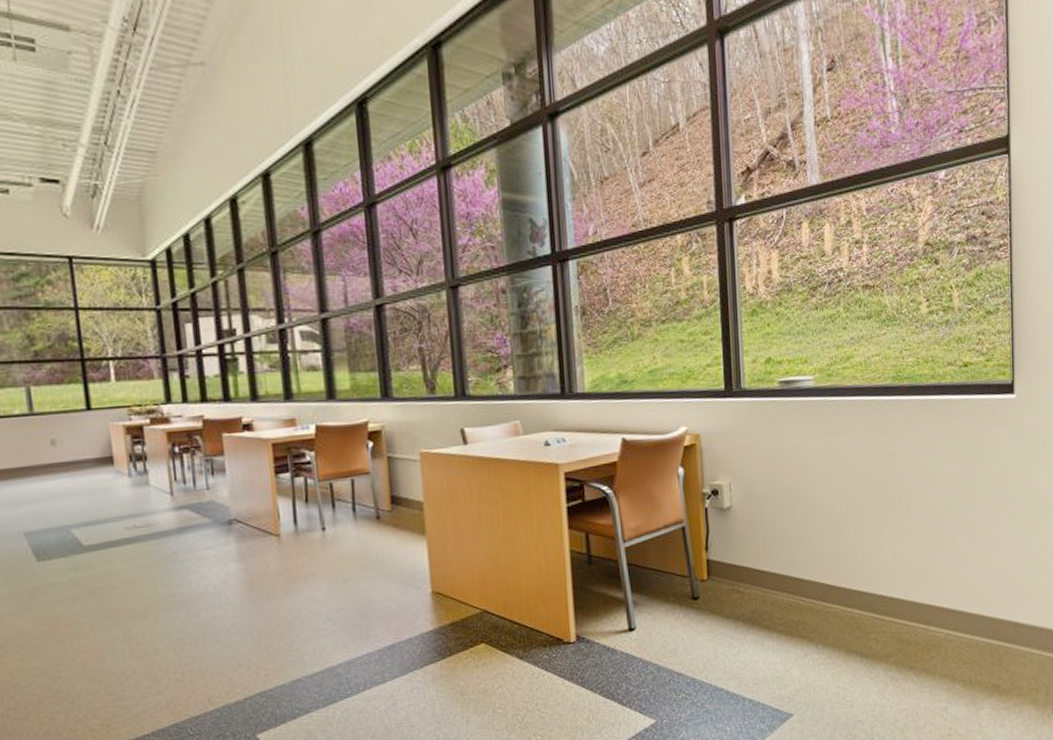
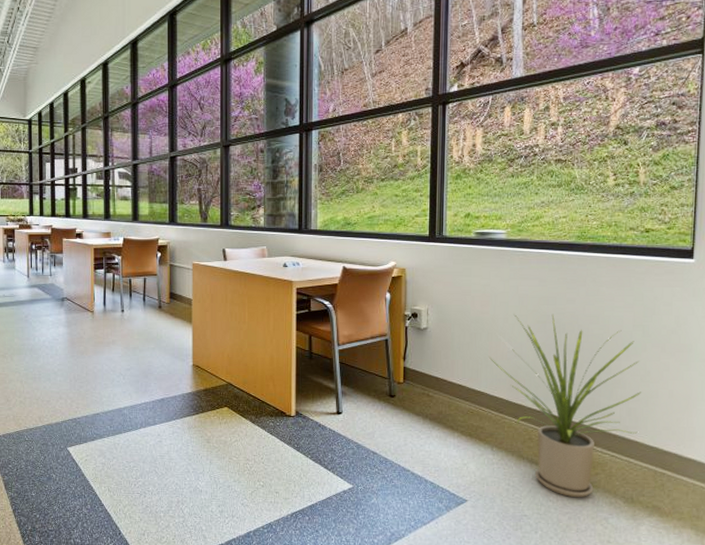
house plant: none [806,473,972,690] -> present [489,313,642,498]

